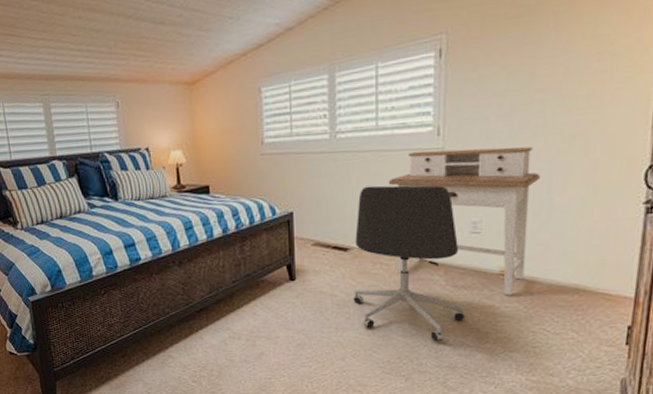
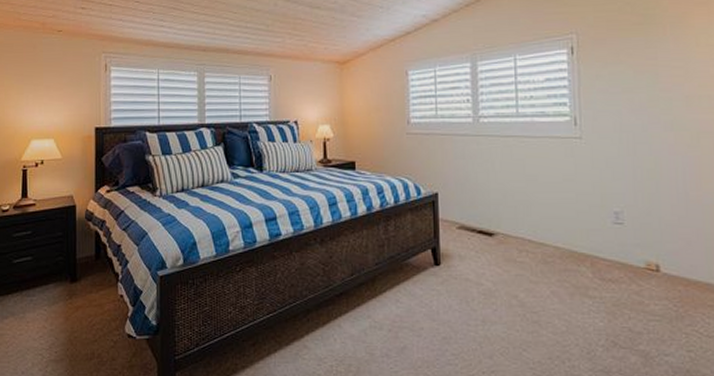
office chair: present [353,185,466,342] -> none [499,170,616,341]
desk: present [388,147,541,296] -> none [530,139,676,292]

